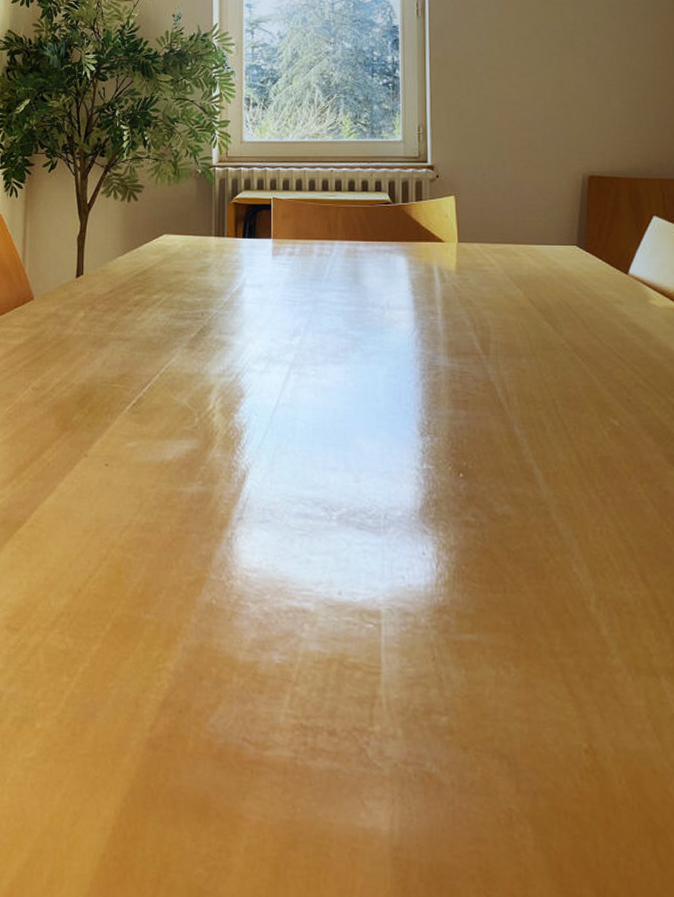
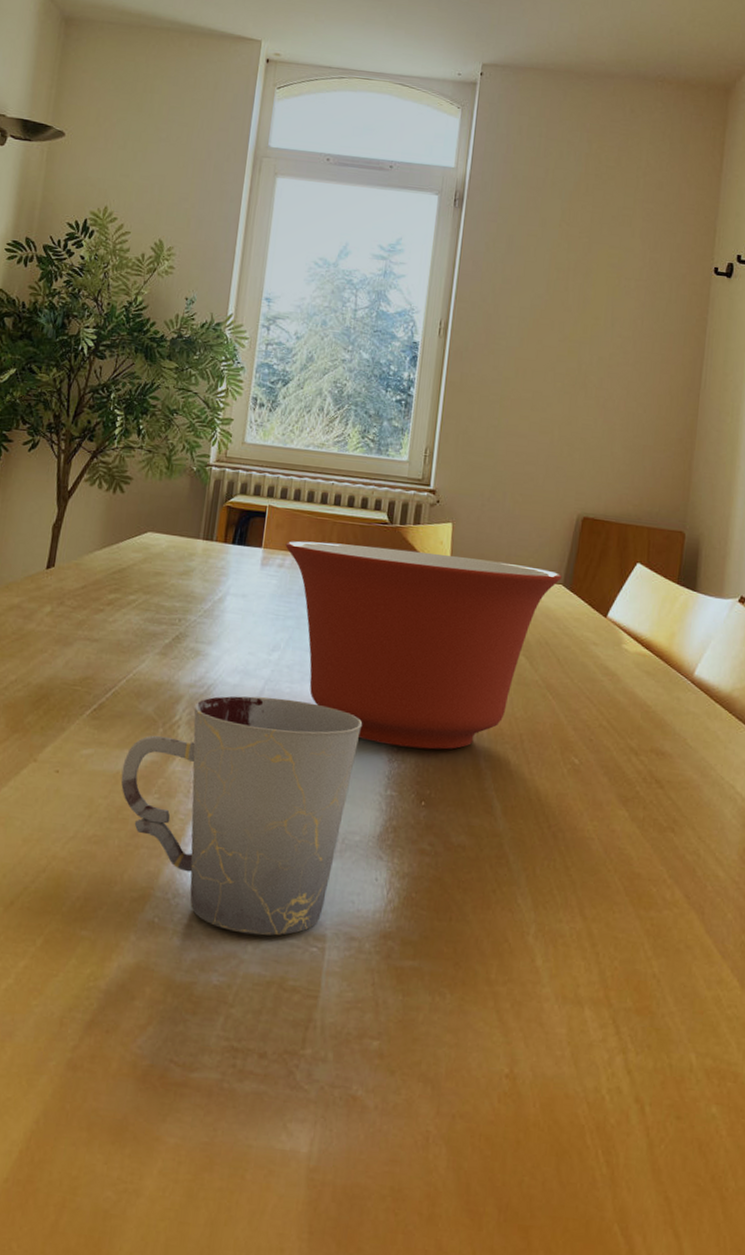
cup: none [165,381,390,614] -> present [120,696,363,936]
mixing bowl: none [293,226,575,421] -> present [285,541,562,750]

